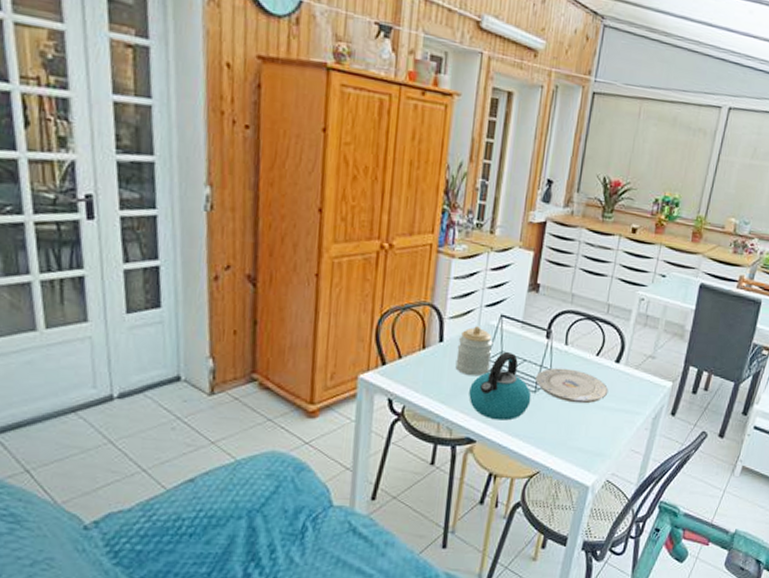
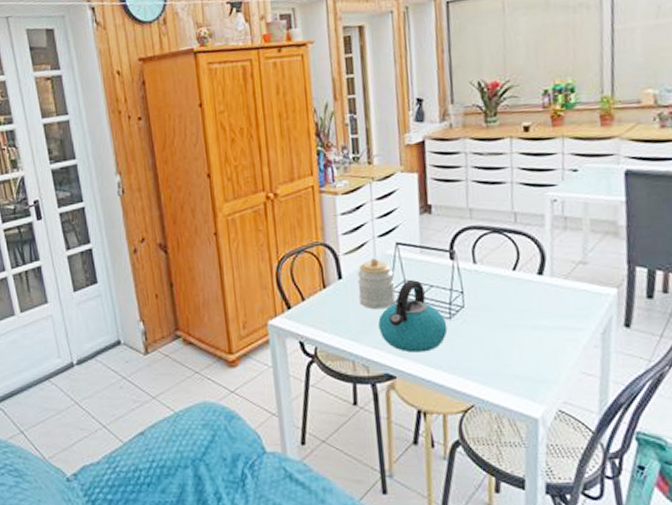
plate: present [536,367,609,404] -> none [448,288,537,326]

